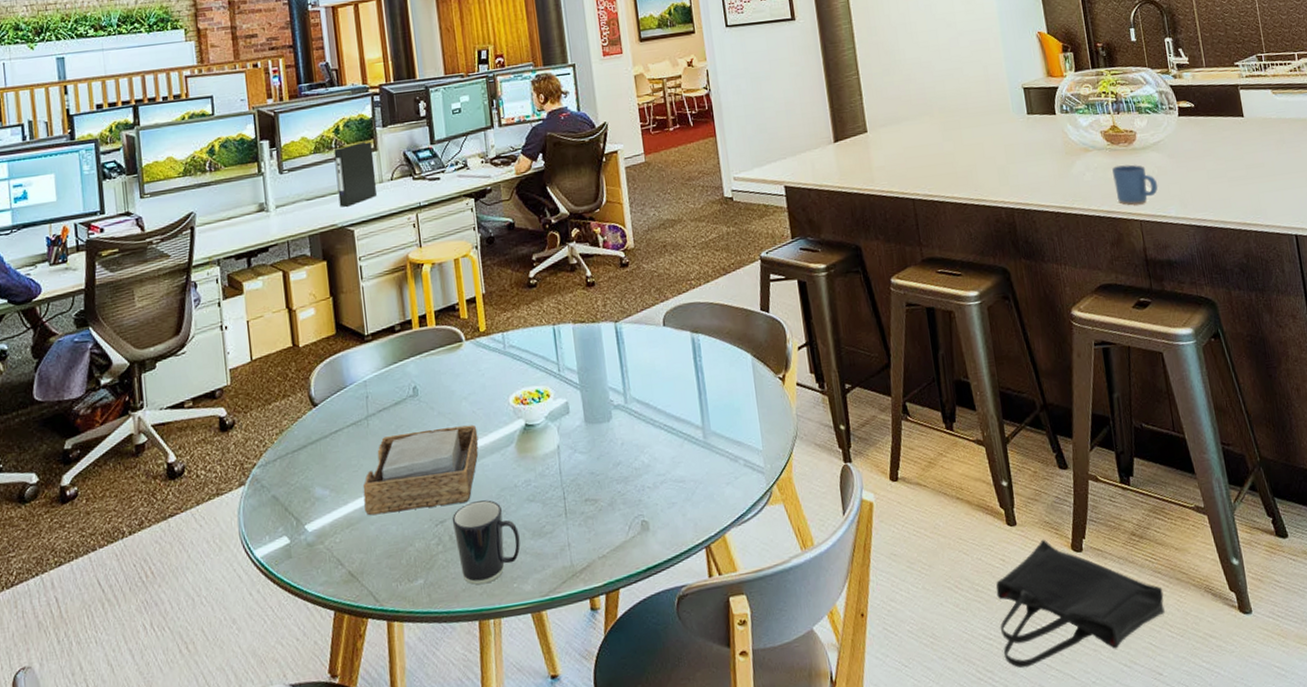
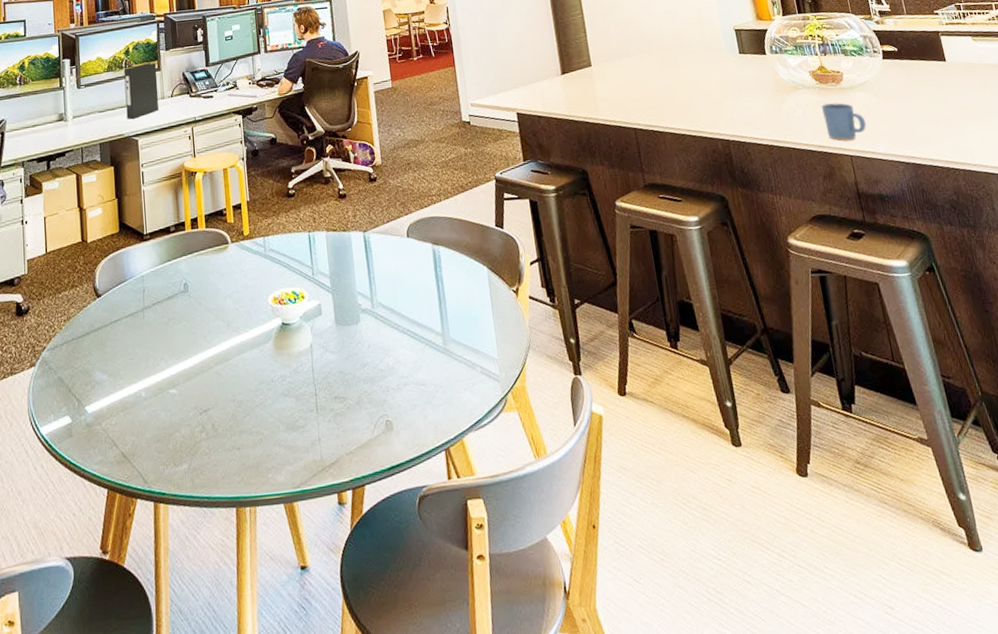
napkin holder: present [363,424,479,516] -> none [137,321,240,401]
mug: present [451,500,521,585] -> none [214,392,276,473]
tote bag: present [995,539,1165,669] -> none [723,462,894,592]

